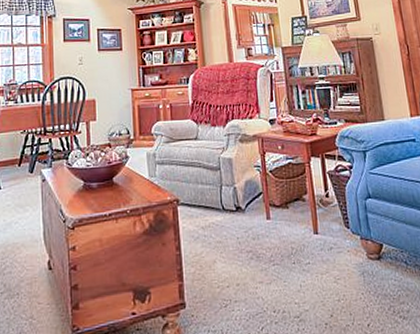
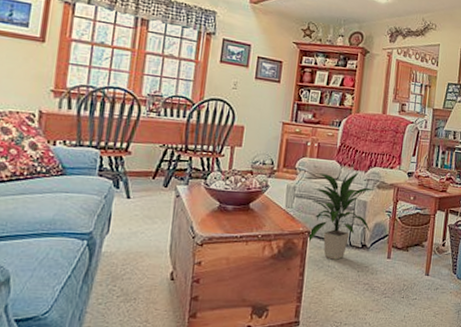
indoor plant: none [172,127,241,228] -> present [306,171,375,260]

